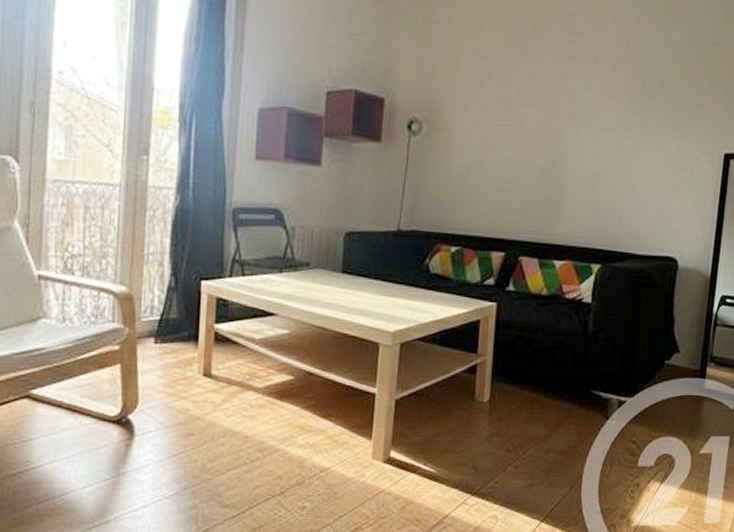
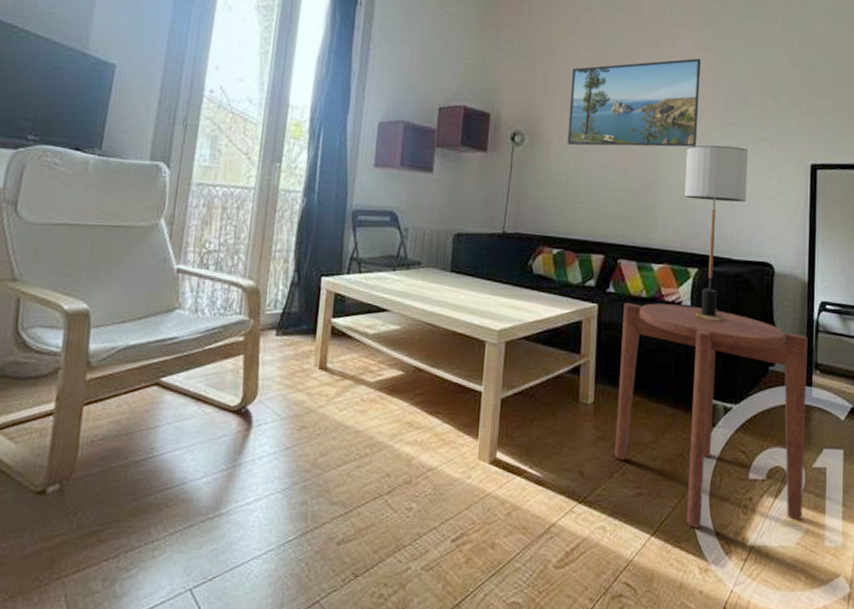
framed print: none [469,35,618,136] -> present [567,58,701,147]
side table: none [508,301,706,513] -> present [614,303,808,528]
table lamp: none [591,133,661,318] -> present [684,145,748,322]

